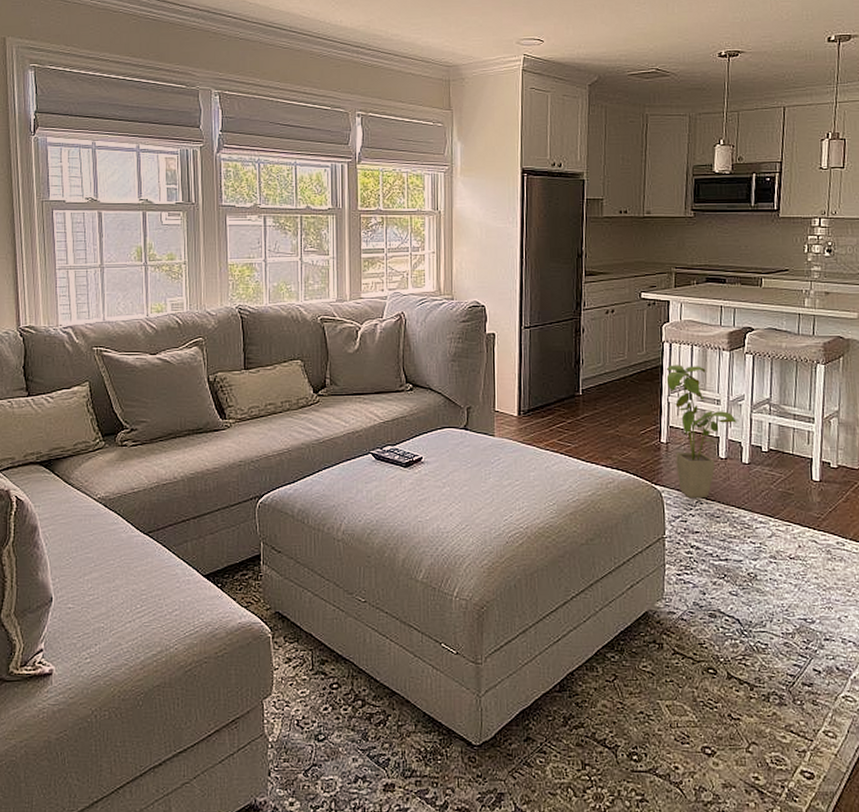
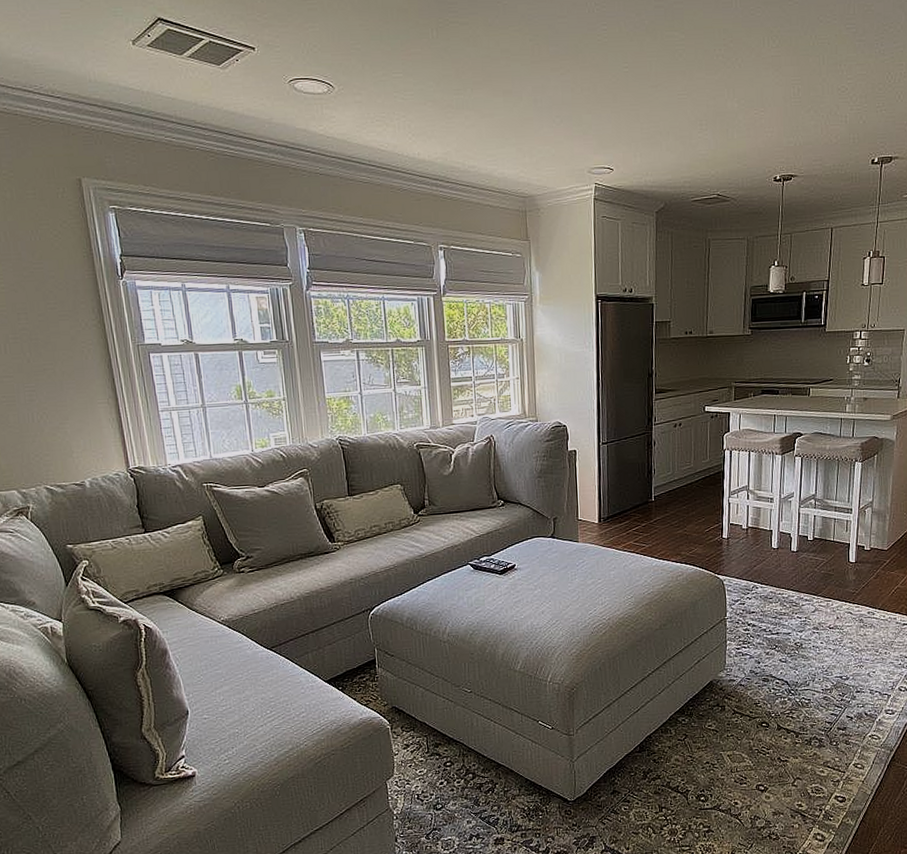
house plant: present [666,365,739,499] -> none [727,469,789,584]

